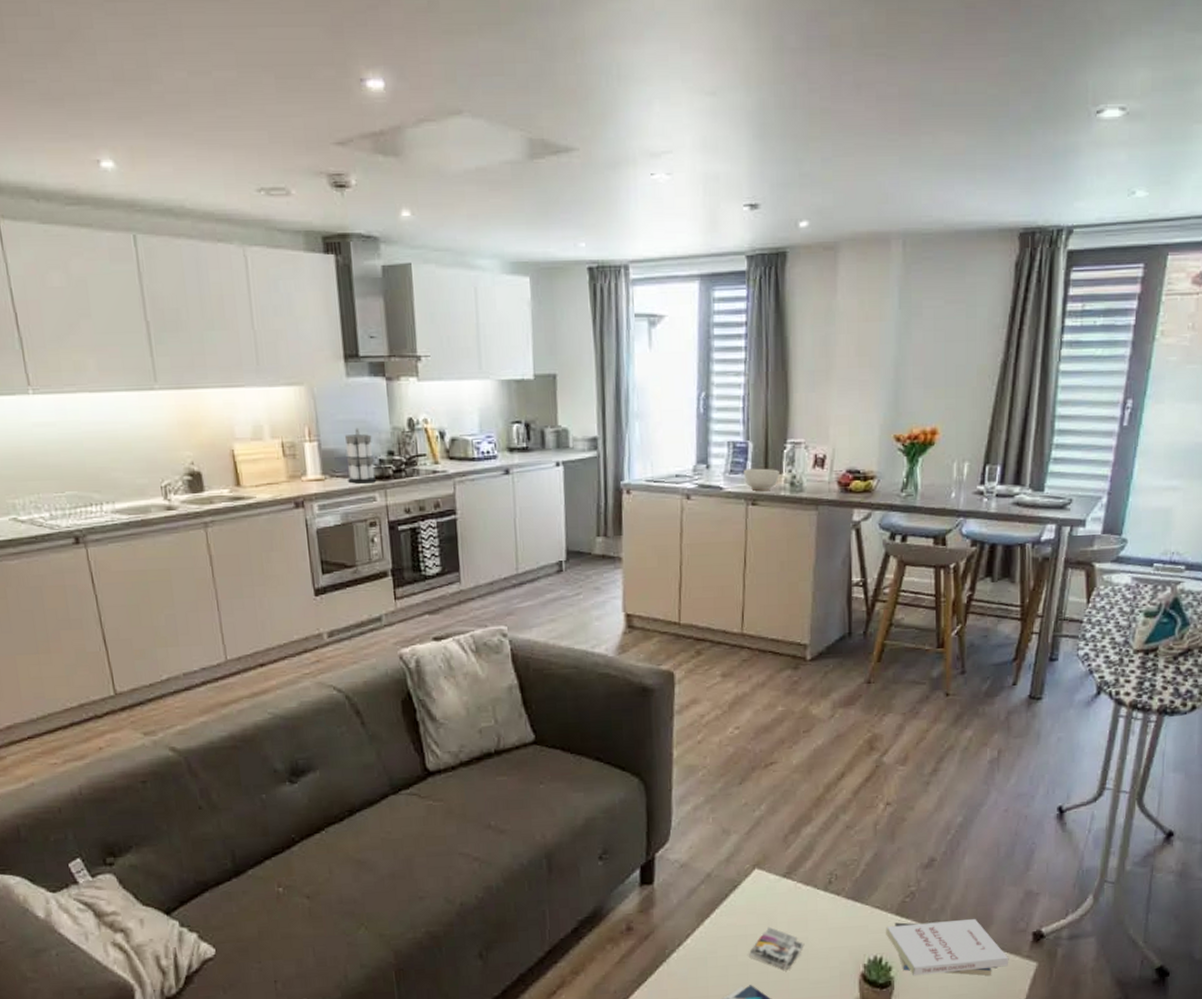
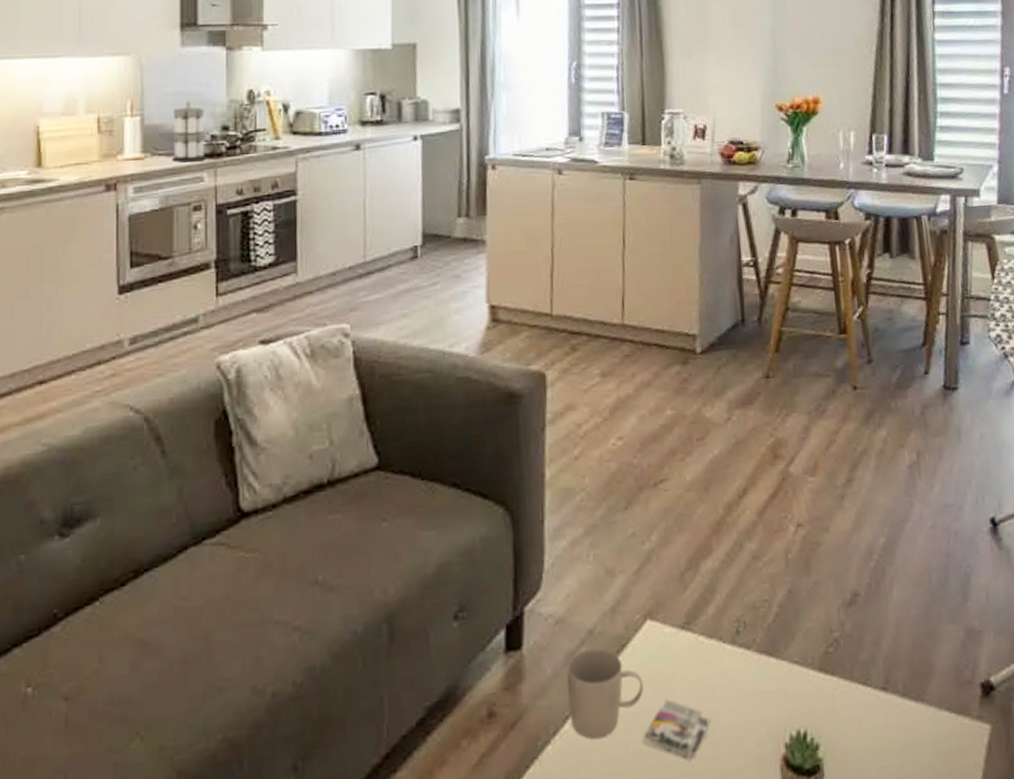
mug: none [689,886,751,951] -> present [567,648,644,739]
bowl: present [744,468,779,491] -> none [620,139,658,164]
books: present [886,918,1009,976] -> none [808,669,958,755]

